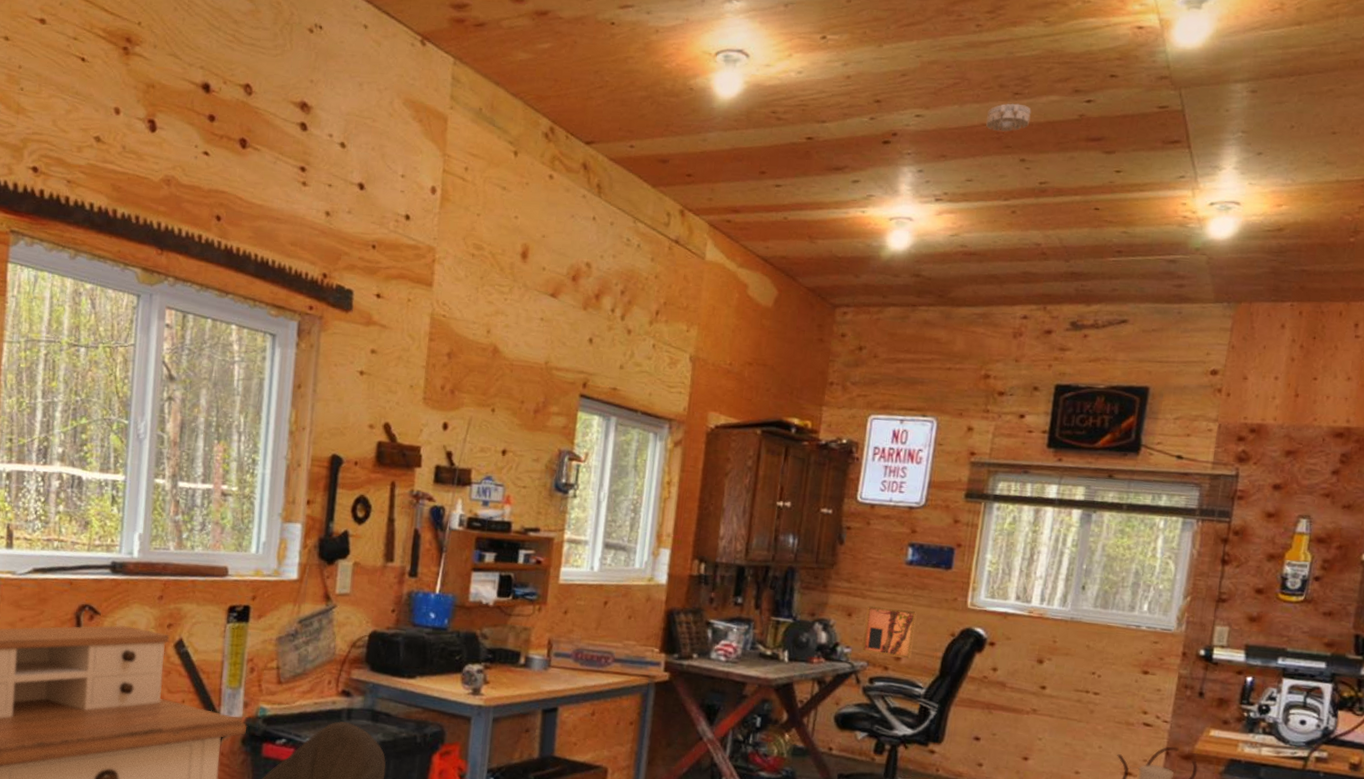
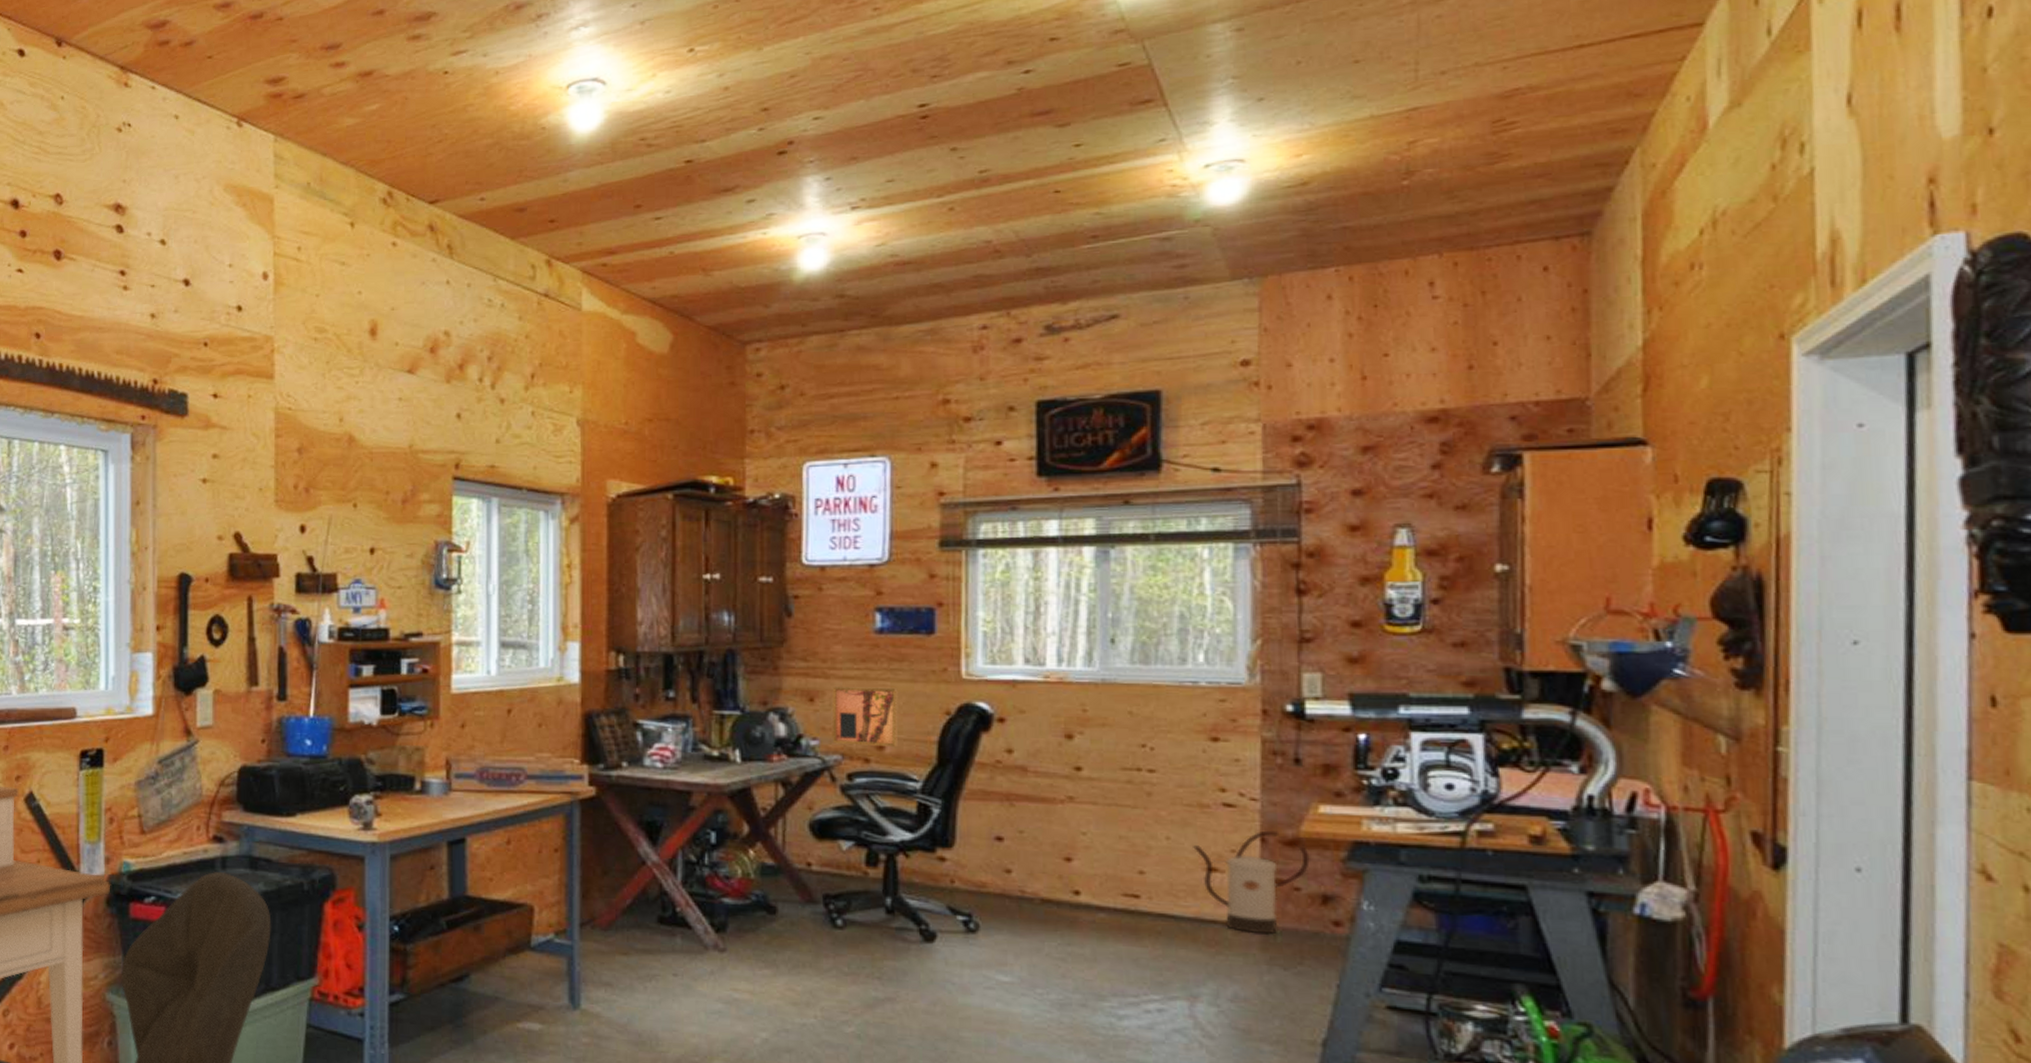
smoke detector: present [986,103,1032,132] -> none [902,87,956,121]

